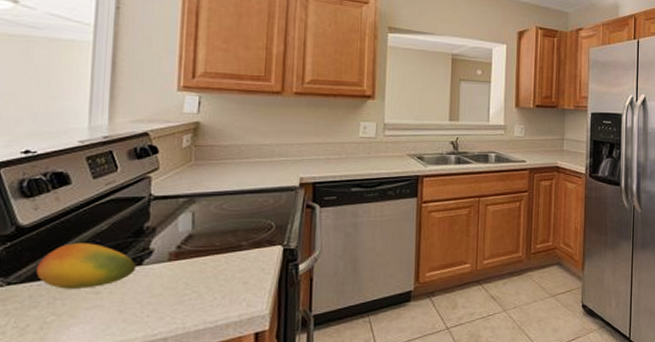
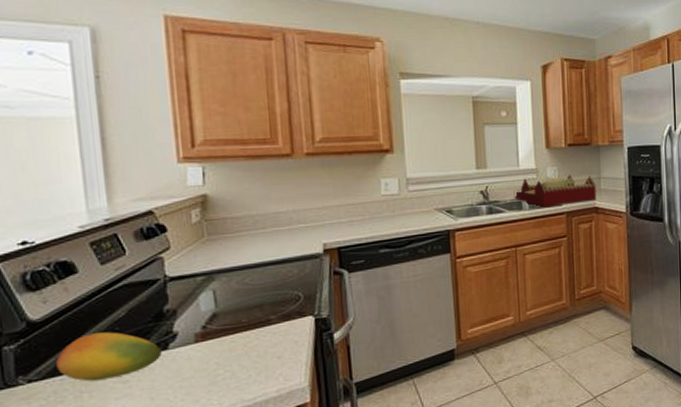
architectural model: none [482,133,559,163] -> present [514,174,597,208]

